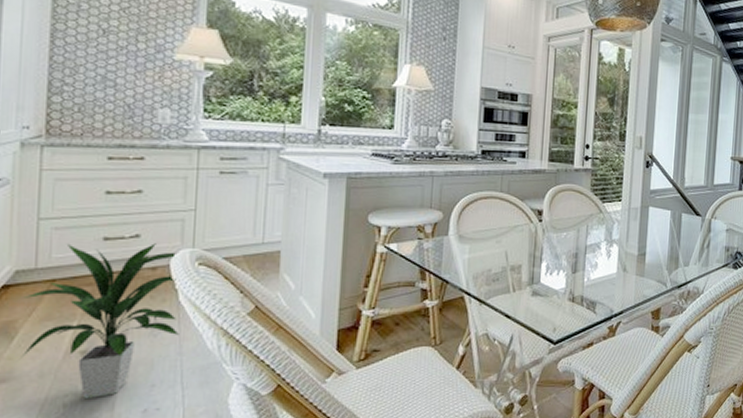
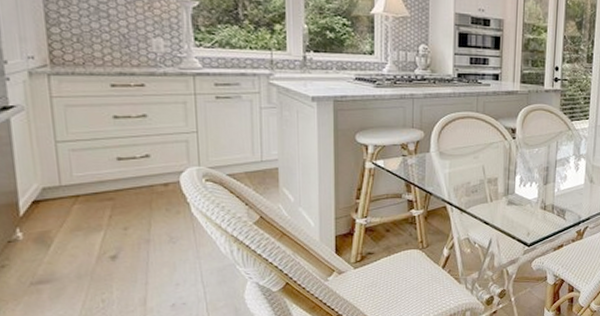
indoor plant: present [21,243,179,400] -> none [53,162,195,296]

